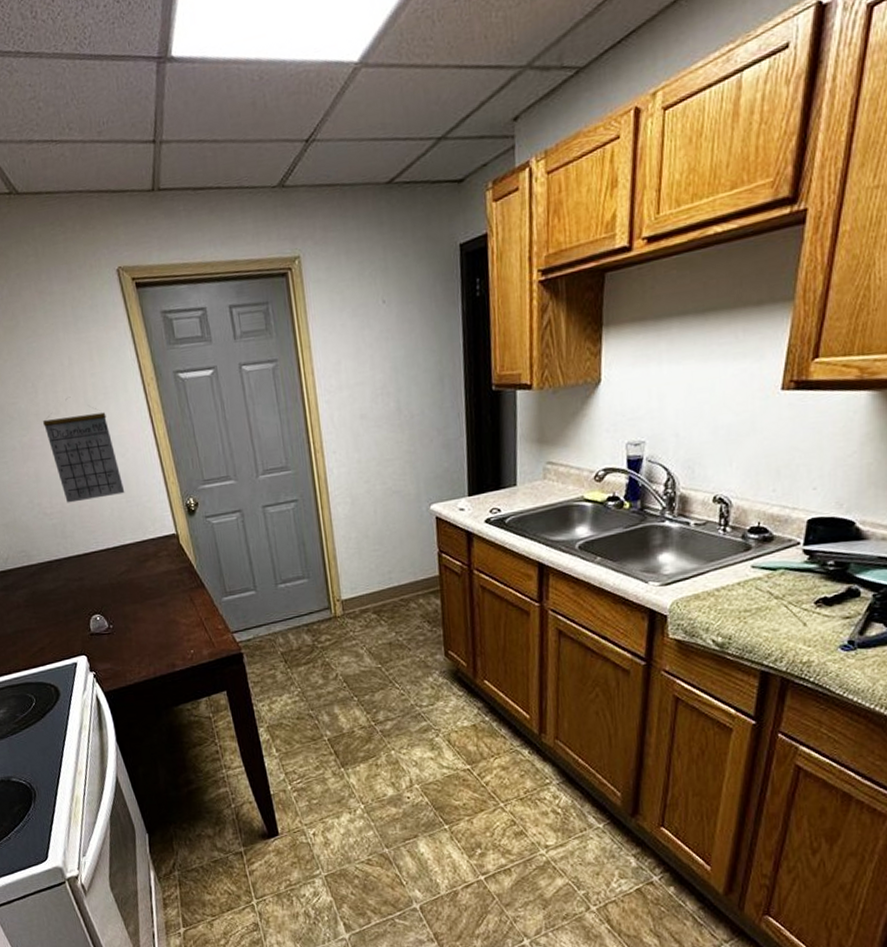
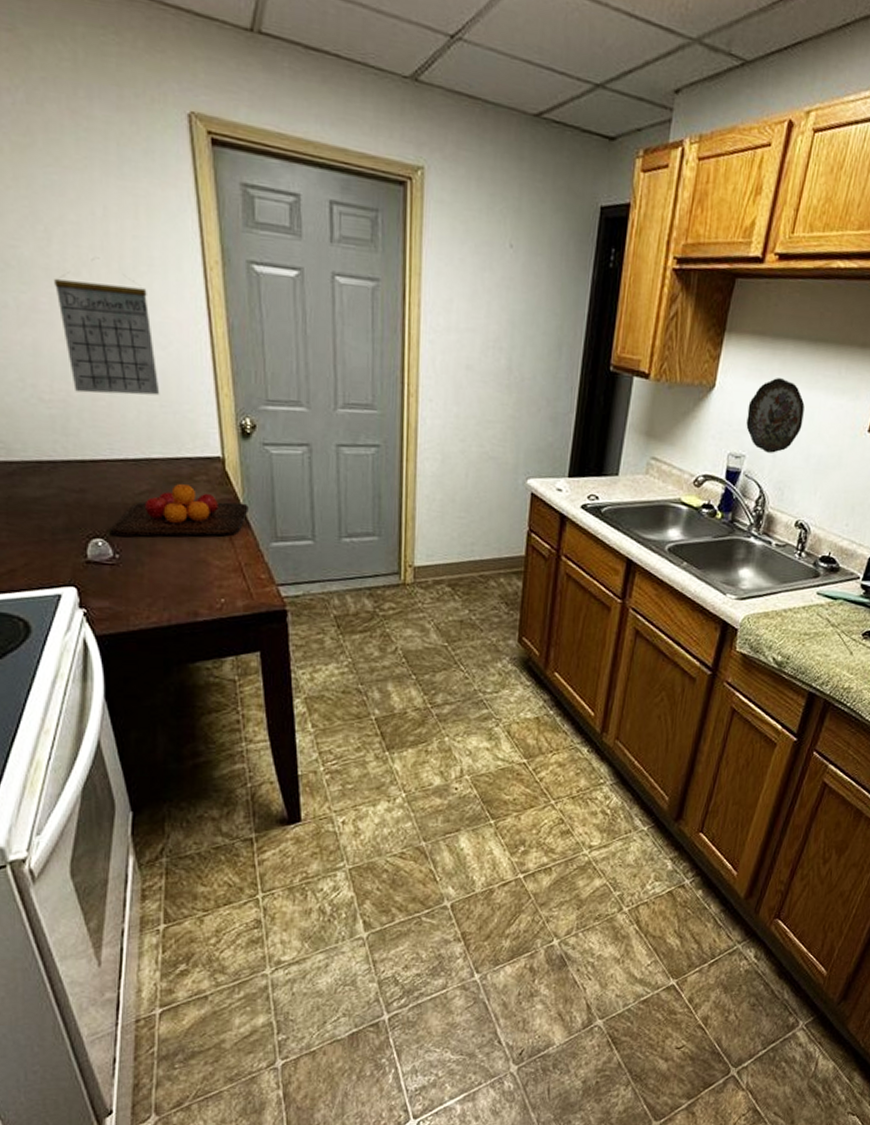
chopping board: none [104,561,202,610] -> present [111,484,249,537]
decorative plate: none [639,357,703,434] -> present [746,378,805,453]

